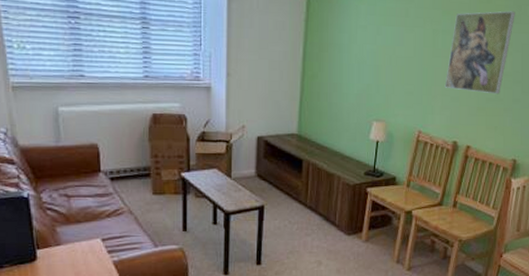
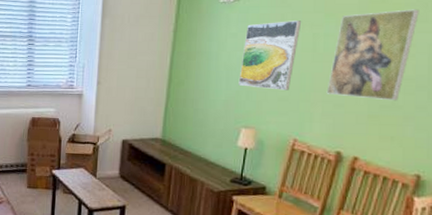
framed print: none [369,15,423,84] -> present [238,21,302,91]

